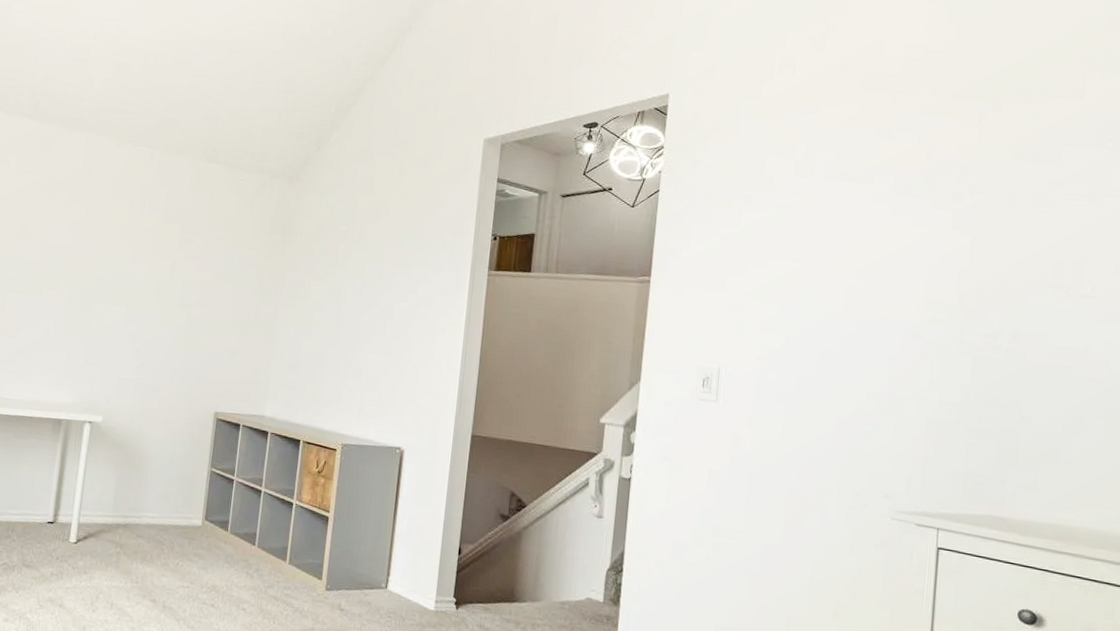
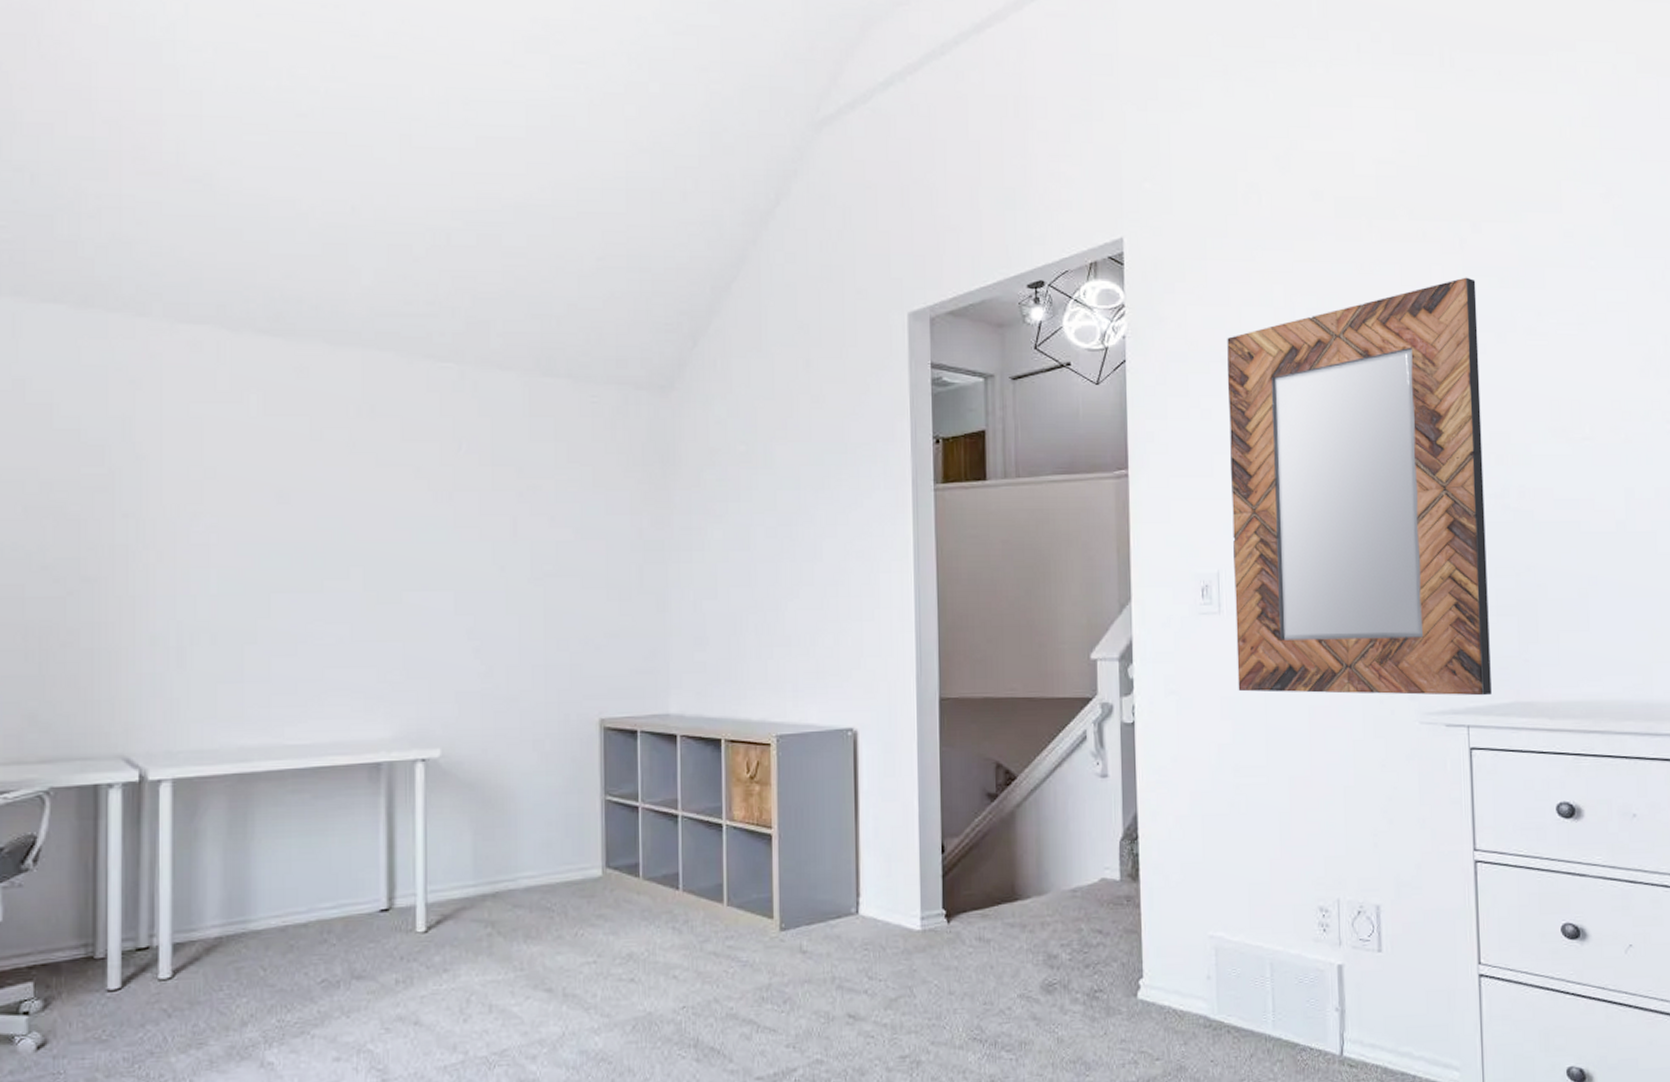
home mirror: none [725,147,991,506] -> present [1227,277,1492,696]

